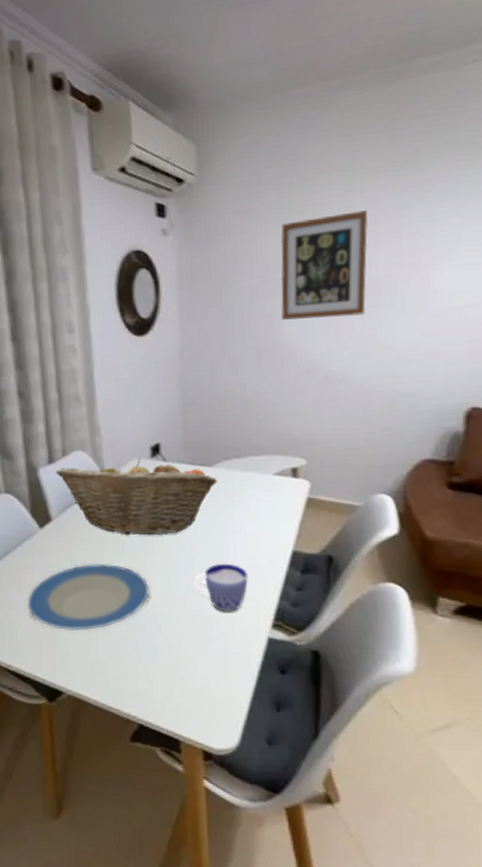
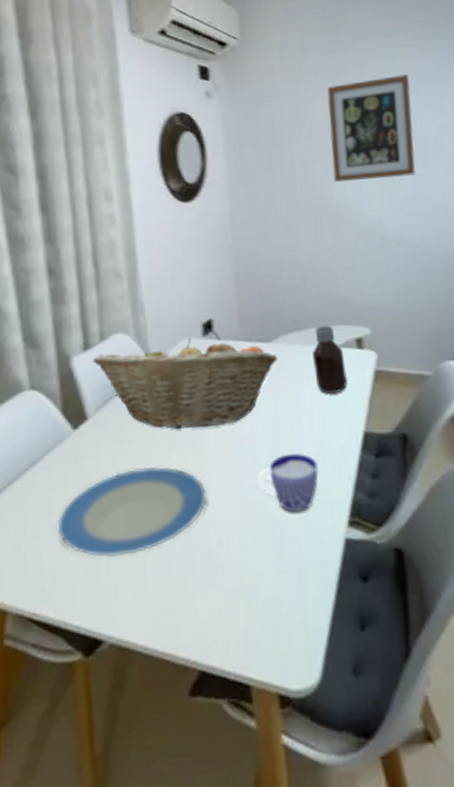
bottle: none [250,455,280,515] -> present [312,325,348,394]

